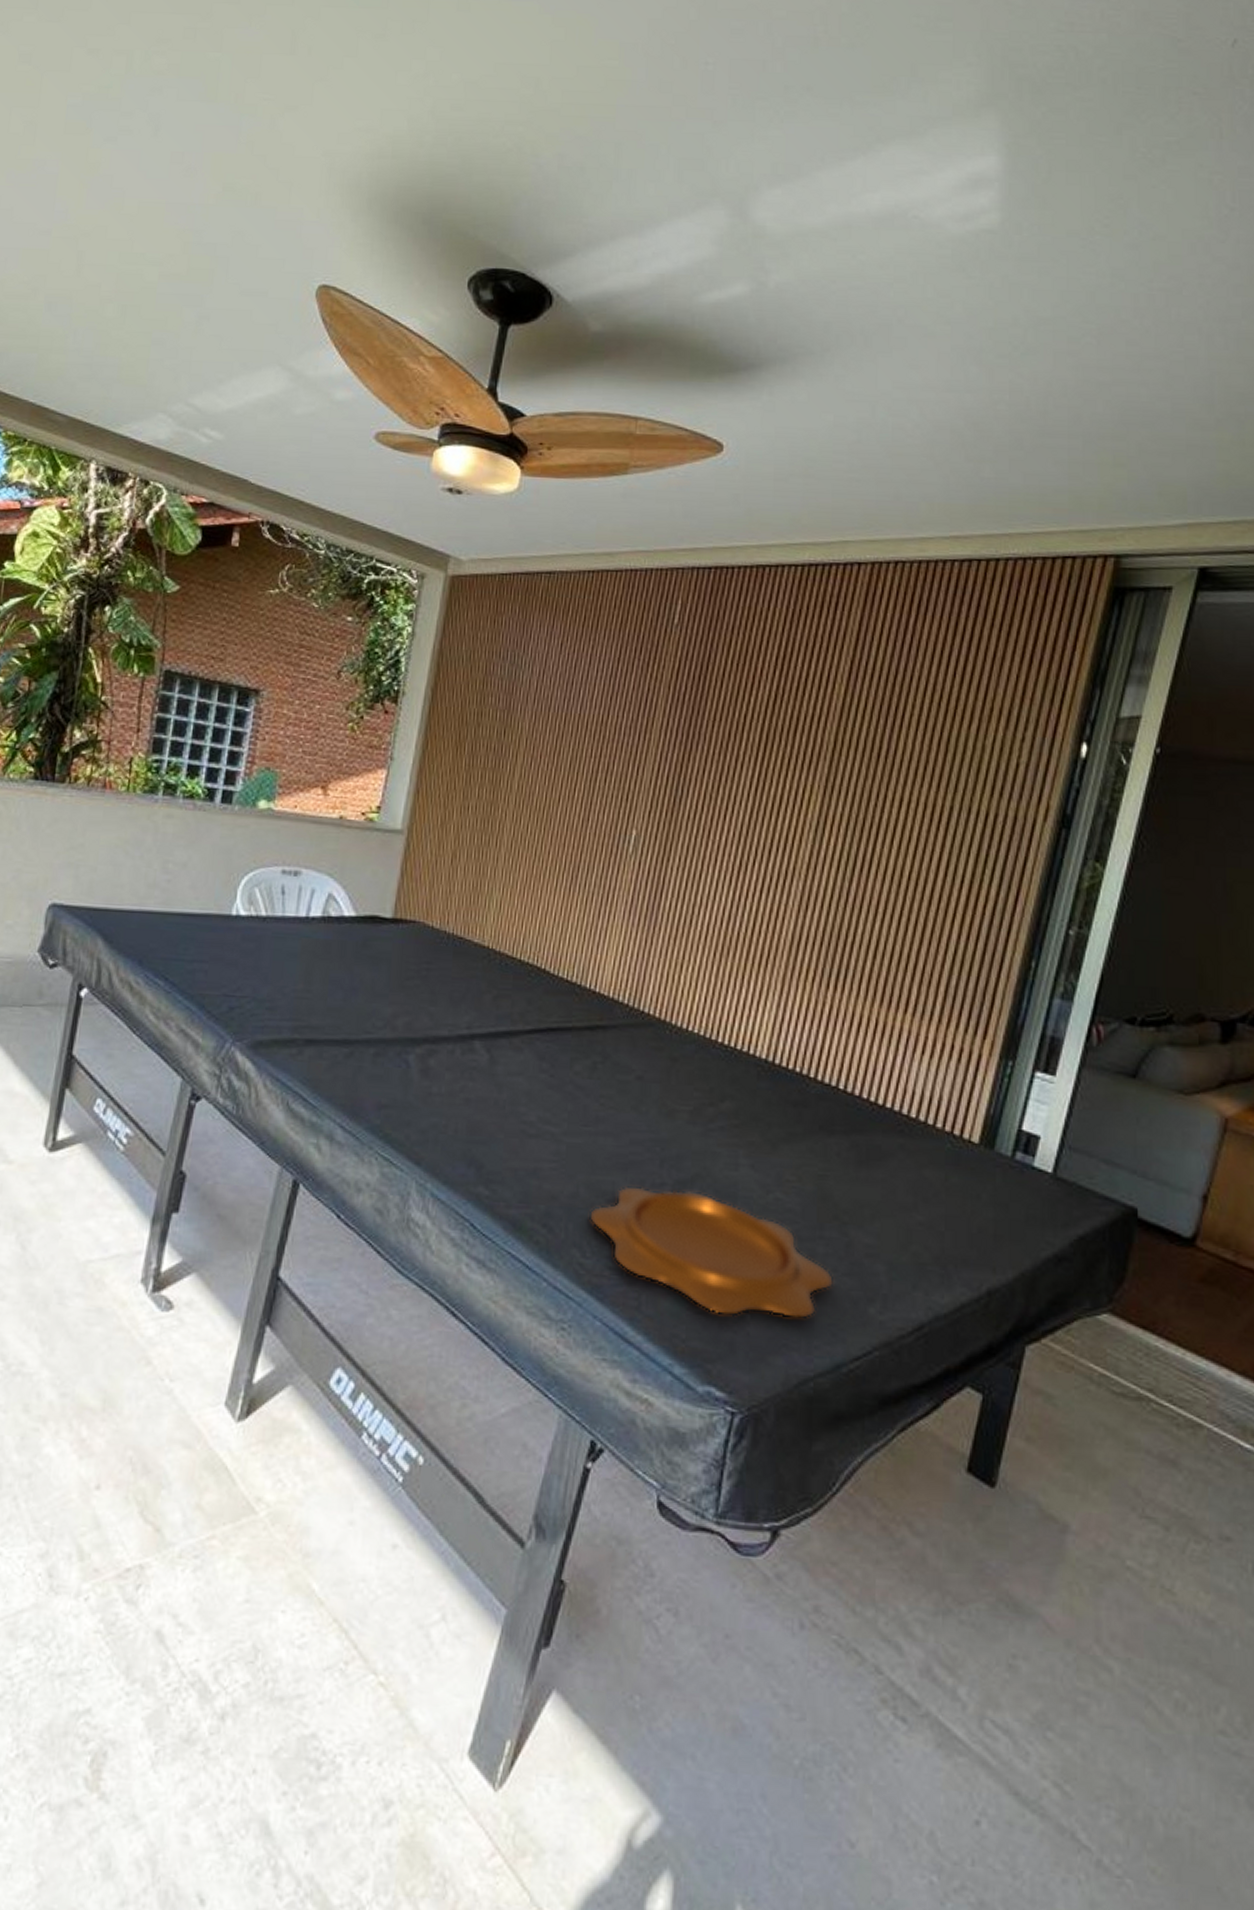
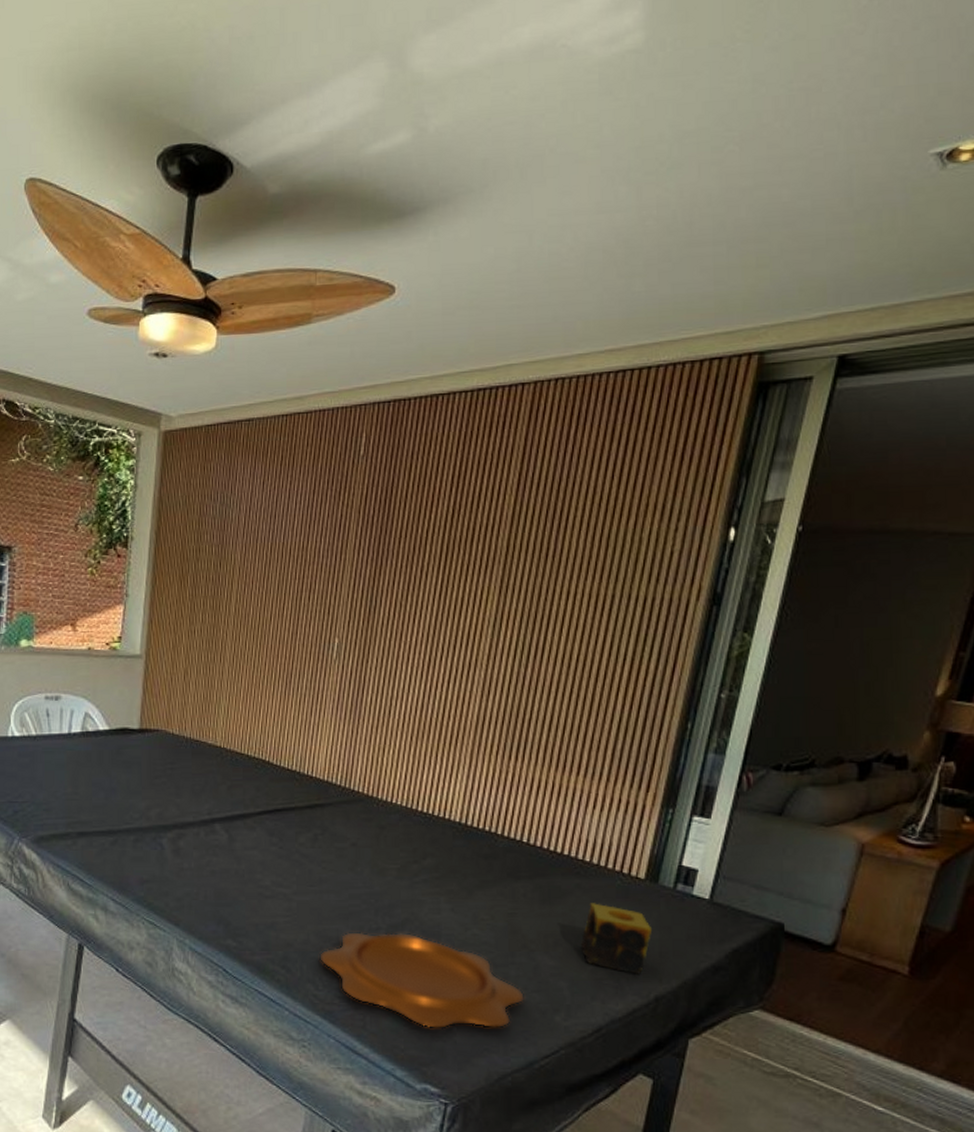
candle: none [901,1169,986,1261] -> present [580,903,653,974]

